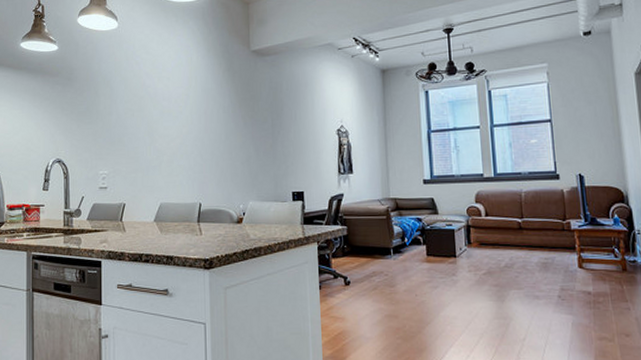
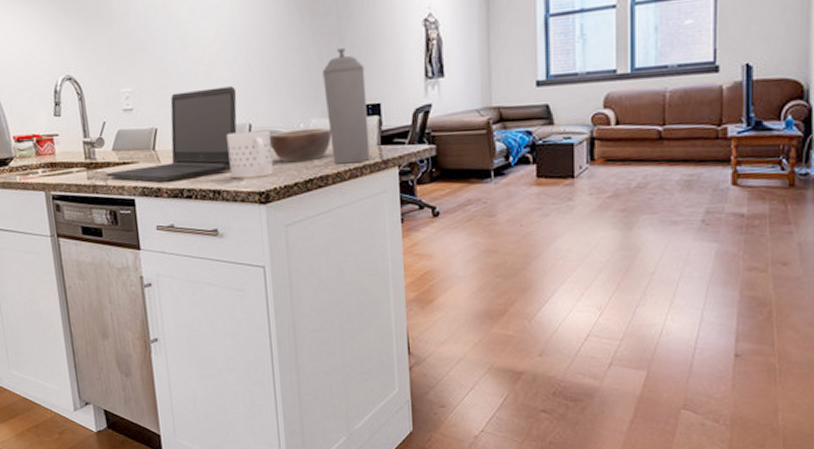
laptop: none [79,173,191,248] -> present [106,86,237,182]
mug: none [181,208,217,247] -> present [226,130,273,179]
bowl: none [216,208,265,235] -> present [270,127,332,162]
canister: none [259,147,295,239] -> present [322,47,370,164]

